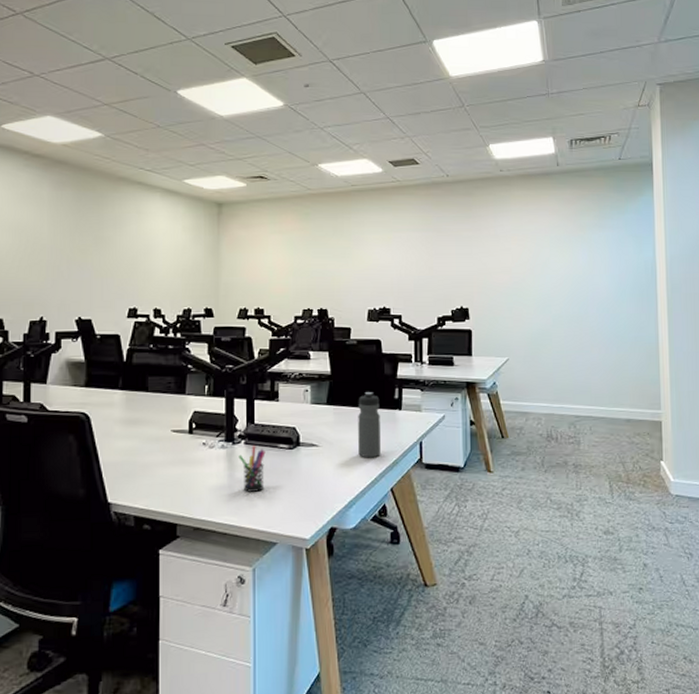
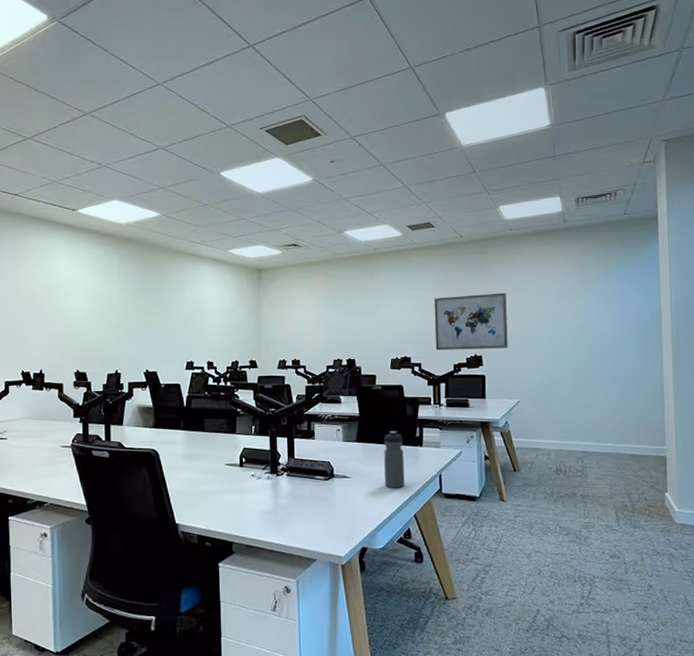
pen holder: present [238,446,266,492] -> none [282,477,305,516]
wall art: none [417,239,497,301] -> present [434,292,508,351]

